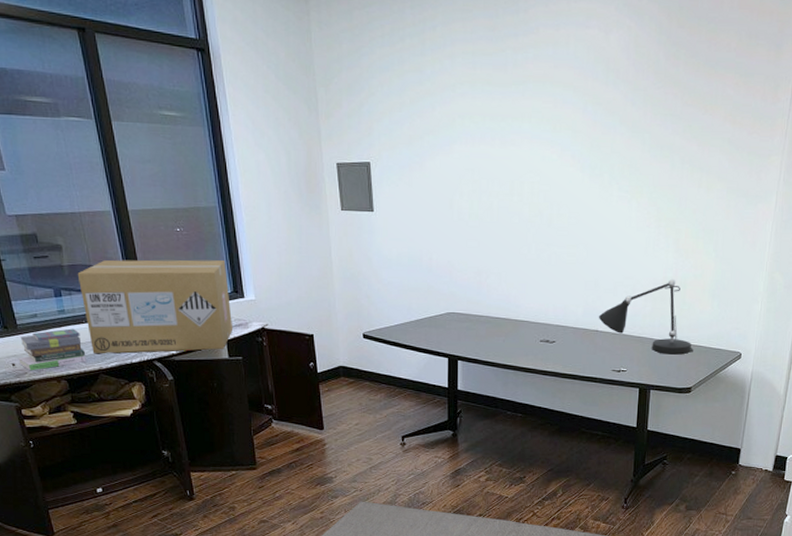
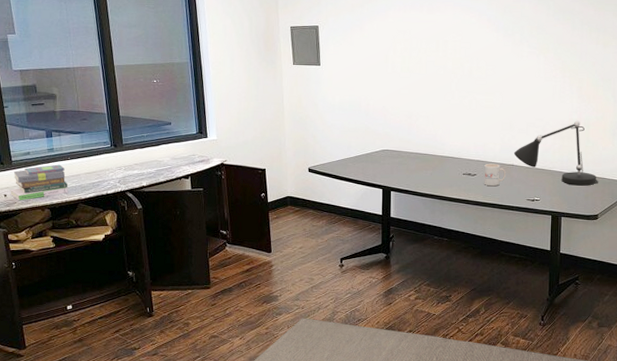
cardboard box: present [77,259,234,354] -> none [67,106,197,186]
mug: none [564,328,589,355] -> present [484,163,505,187]

